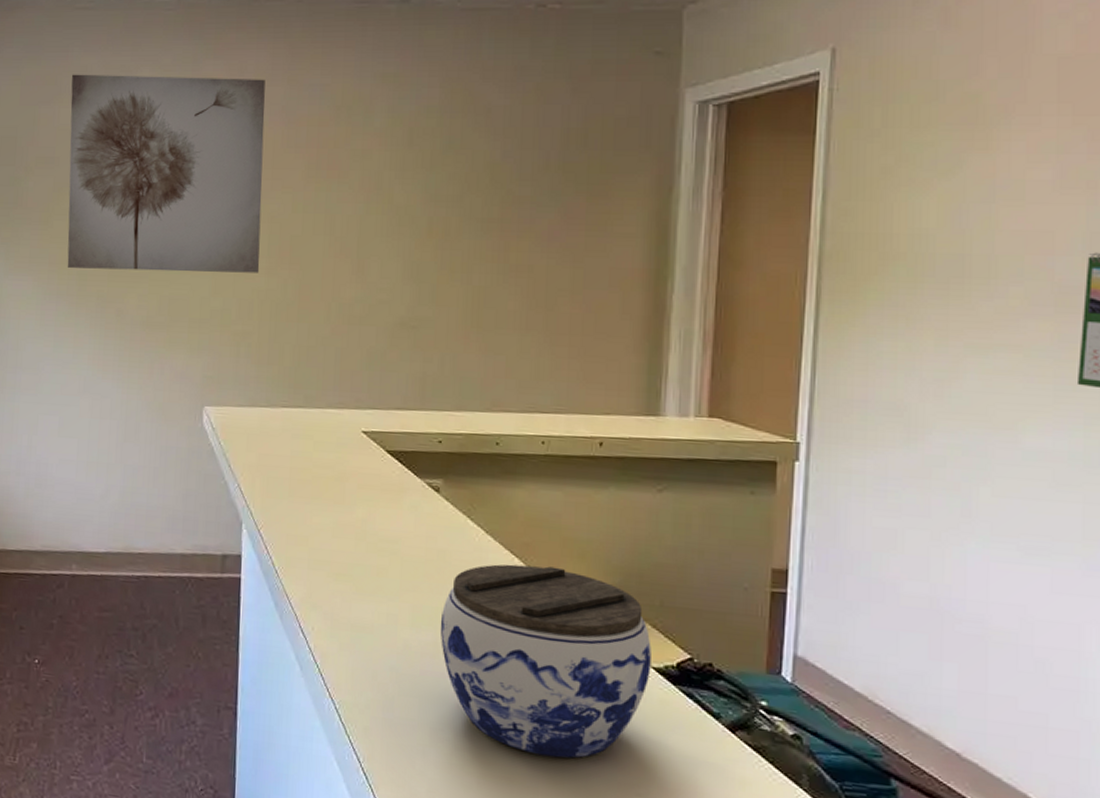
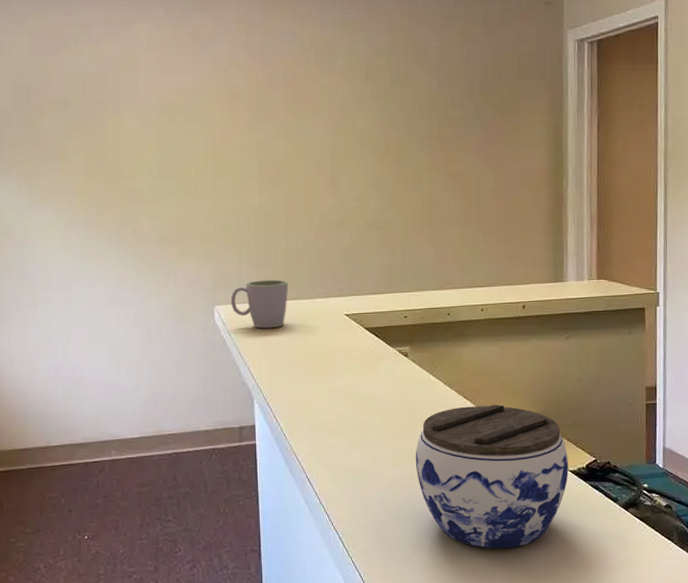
wall art: present [67,74,265,273] -> none [76,26,253,197]
mug: none [224,380,295,440] -> present [231,279,289,329]

